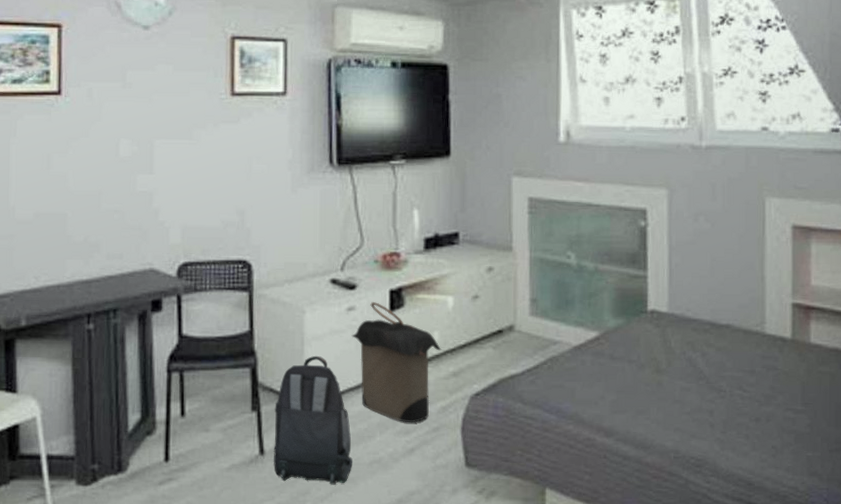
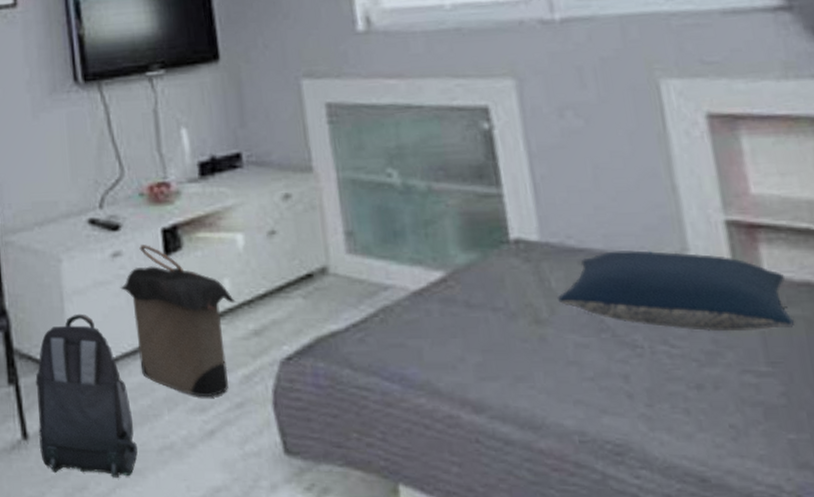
pillow: none [674,322,823,382] -> present [558,250,794,332]

